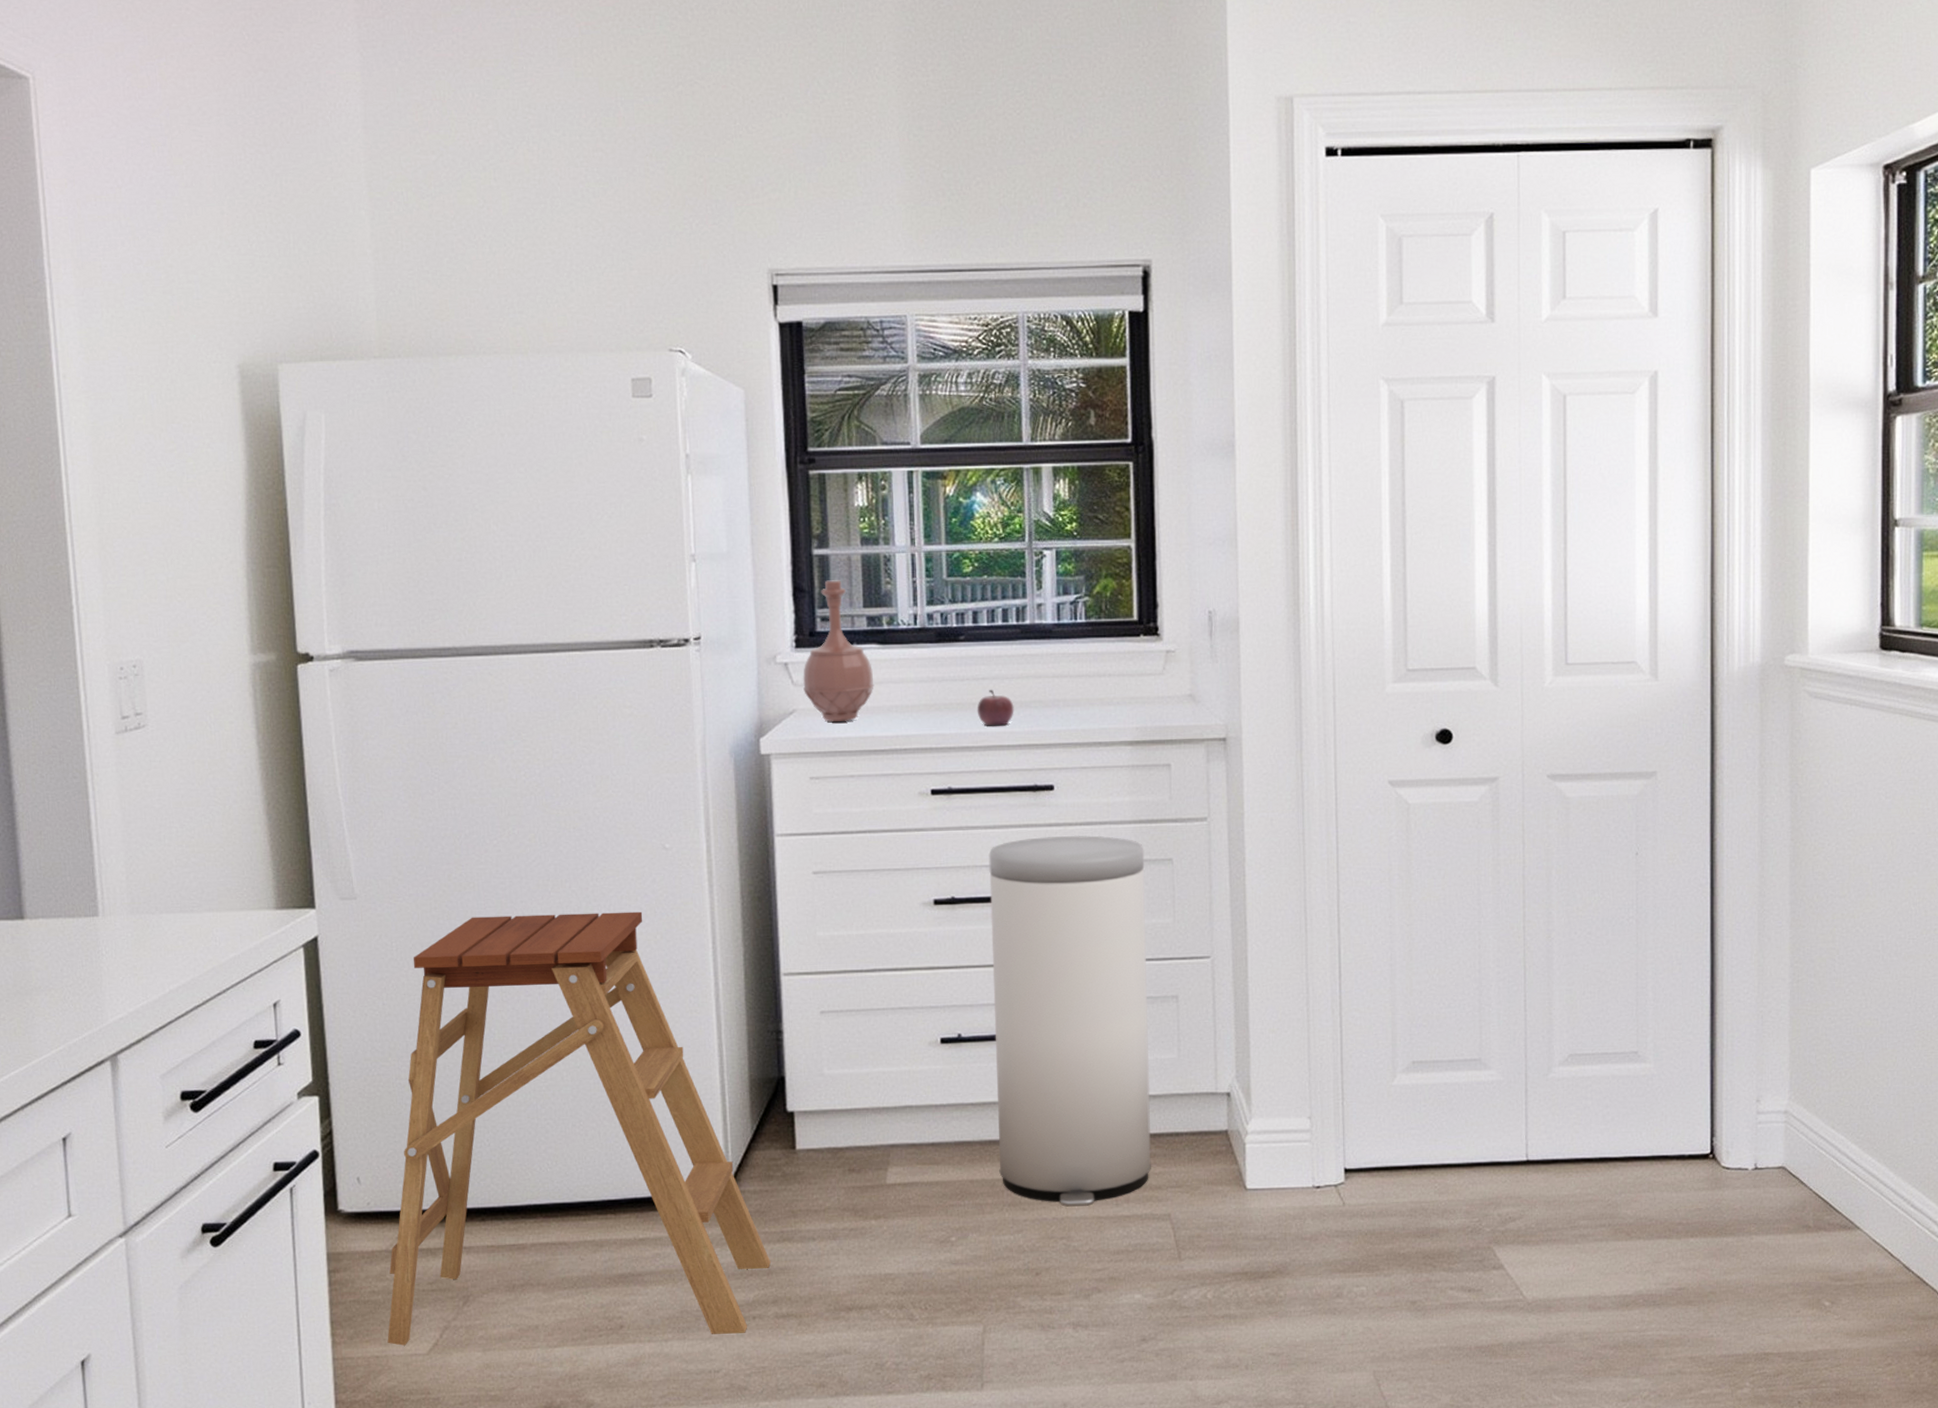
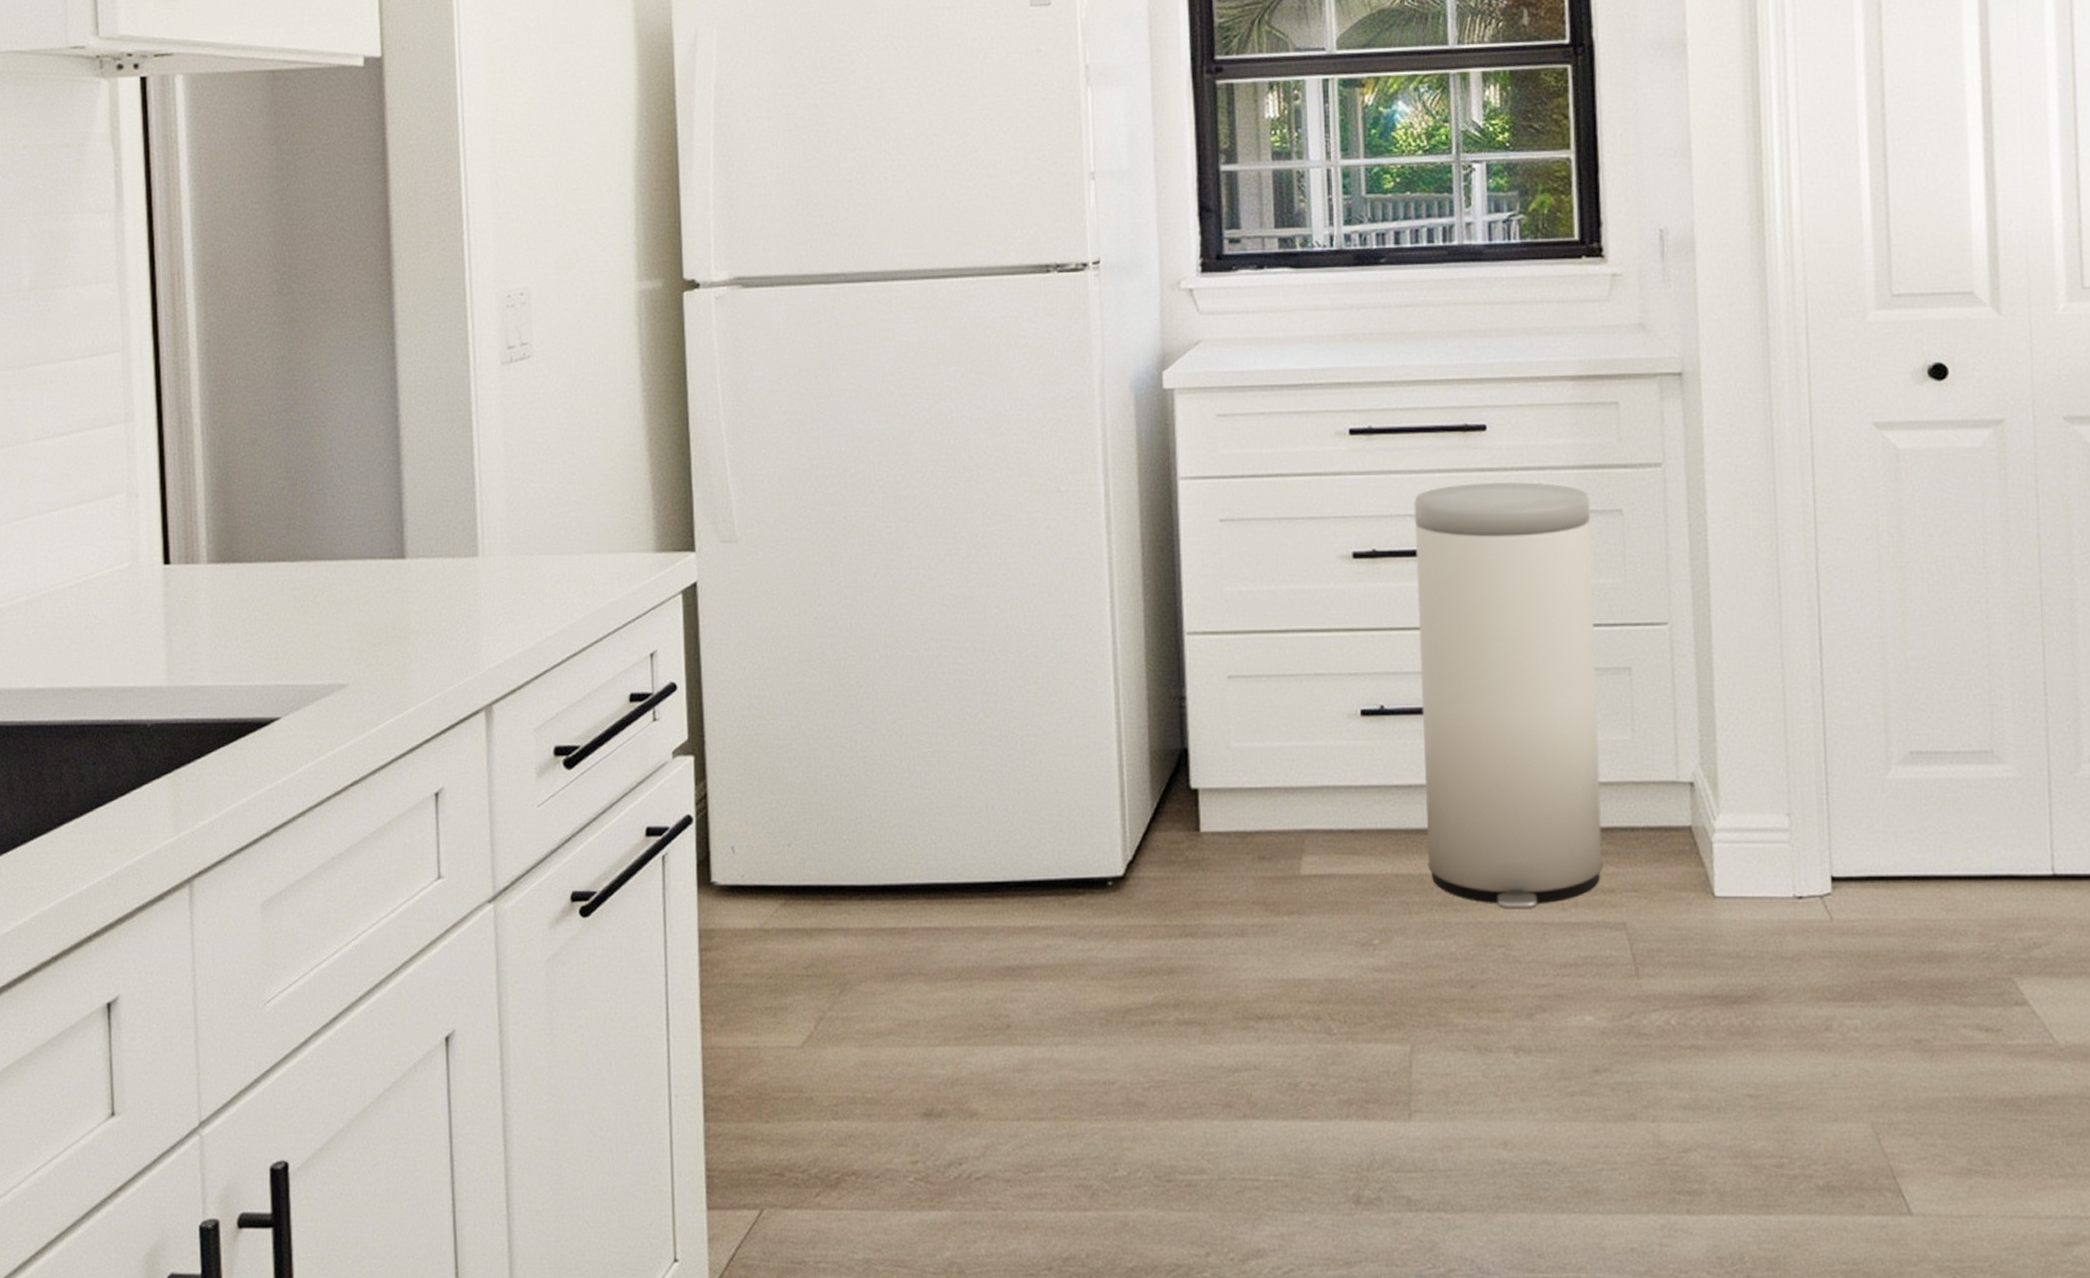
step ladder: present [387,911,771,1346] -> none [759,560,1172,1040]
bottle: present [803,580,874,722] -> none [1209,198,1287,353]
fruit: present [977,689,1014,726] -> none [1399,317,1441,359]

